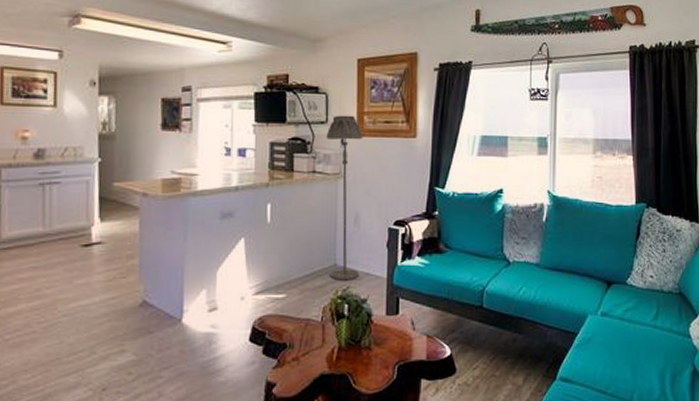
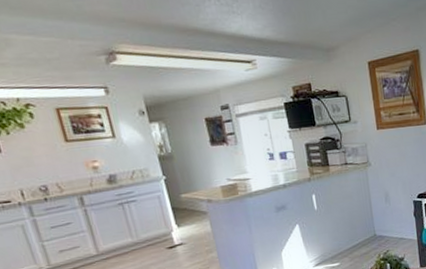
floor lamp: present [326,115,364,281] -> none [351,112,395,247]

